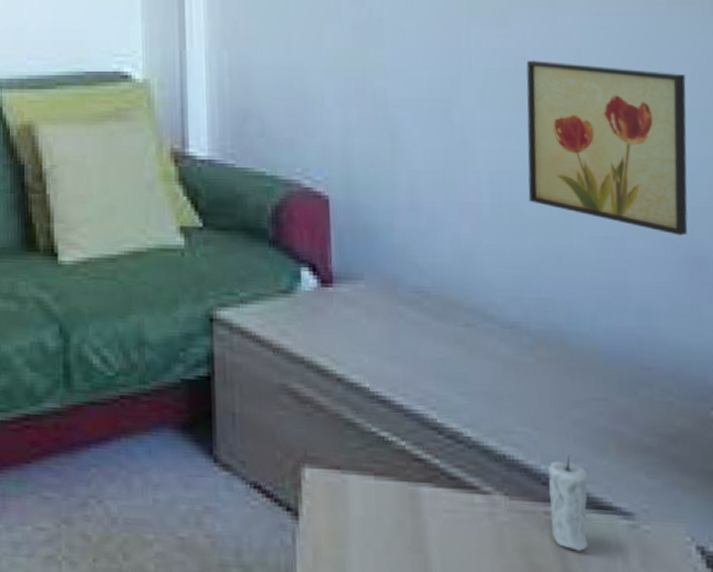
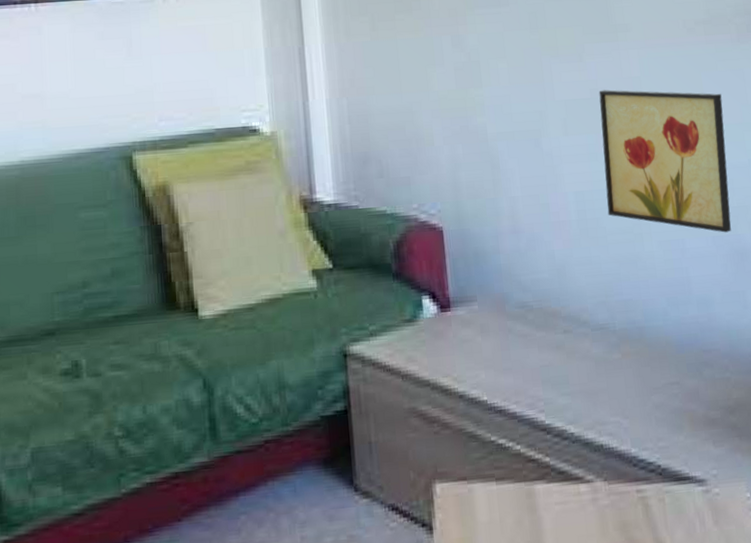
candle: present [548,454,589,551] -> none [637,436,673,521]

